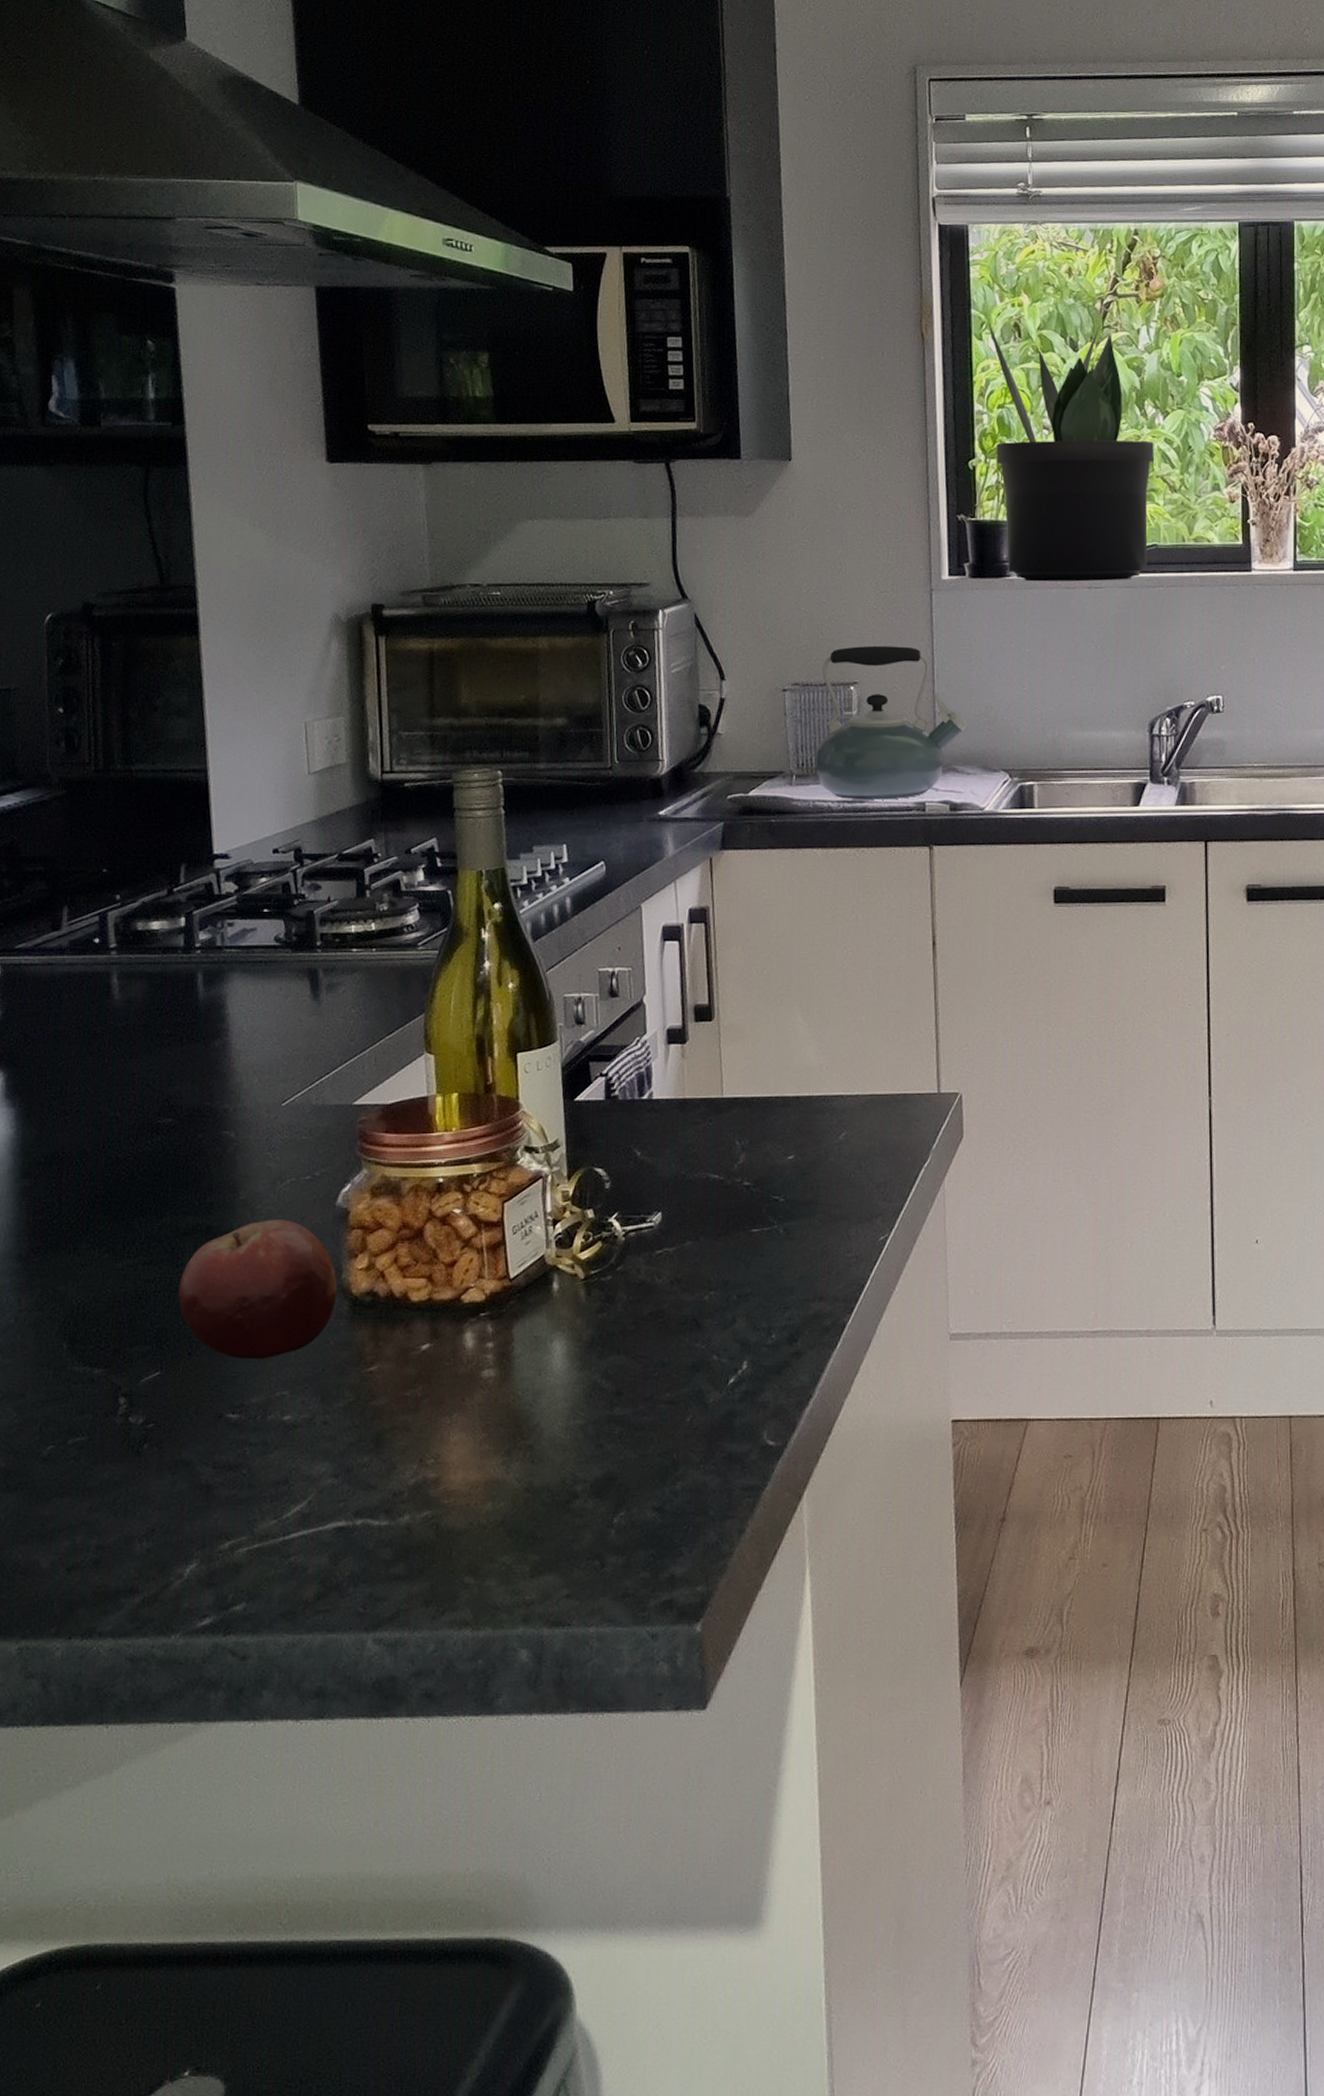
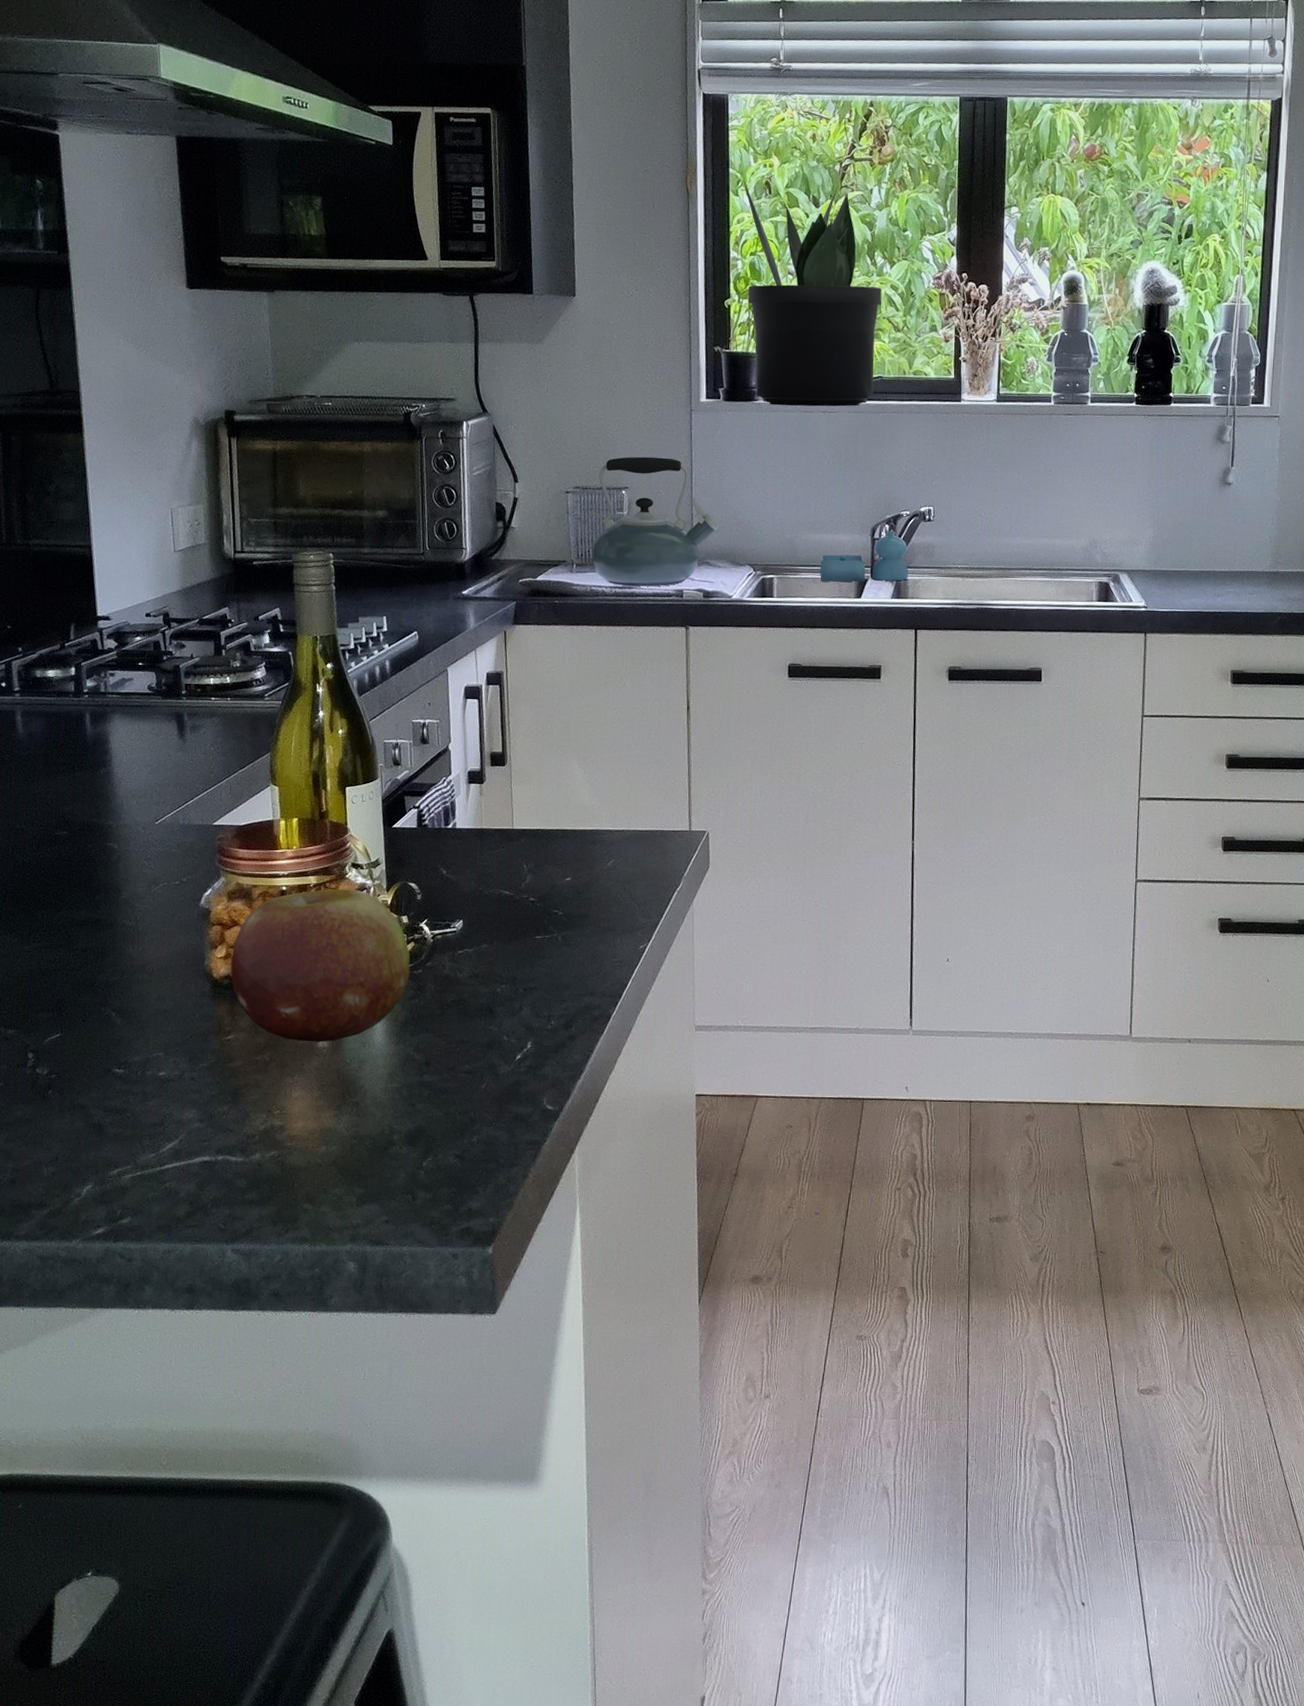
fruit: present [178,1220,337,1360] -> none [74,915,201,1027]
fruit: none [374,1178,597,1371] -> present [231,888,410,1042]
soap dispenser: none [1088,725,1196,788] -> present [819,530,909,582]

